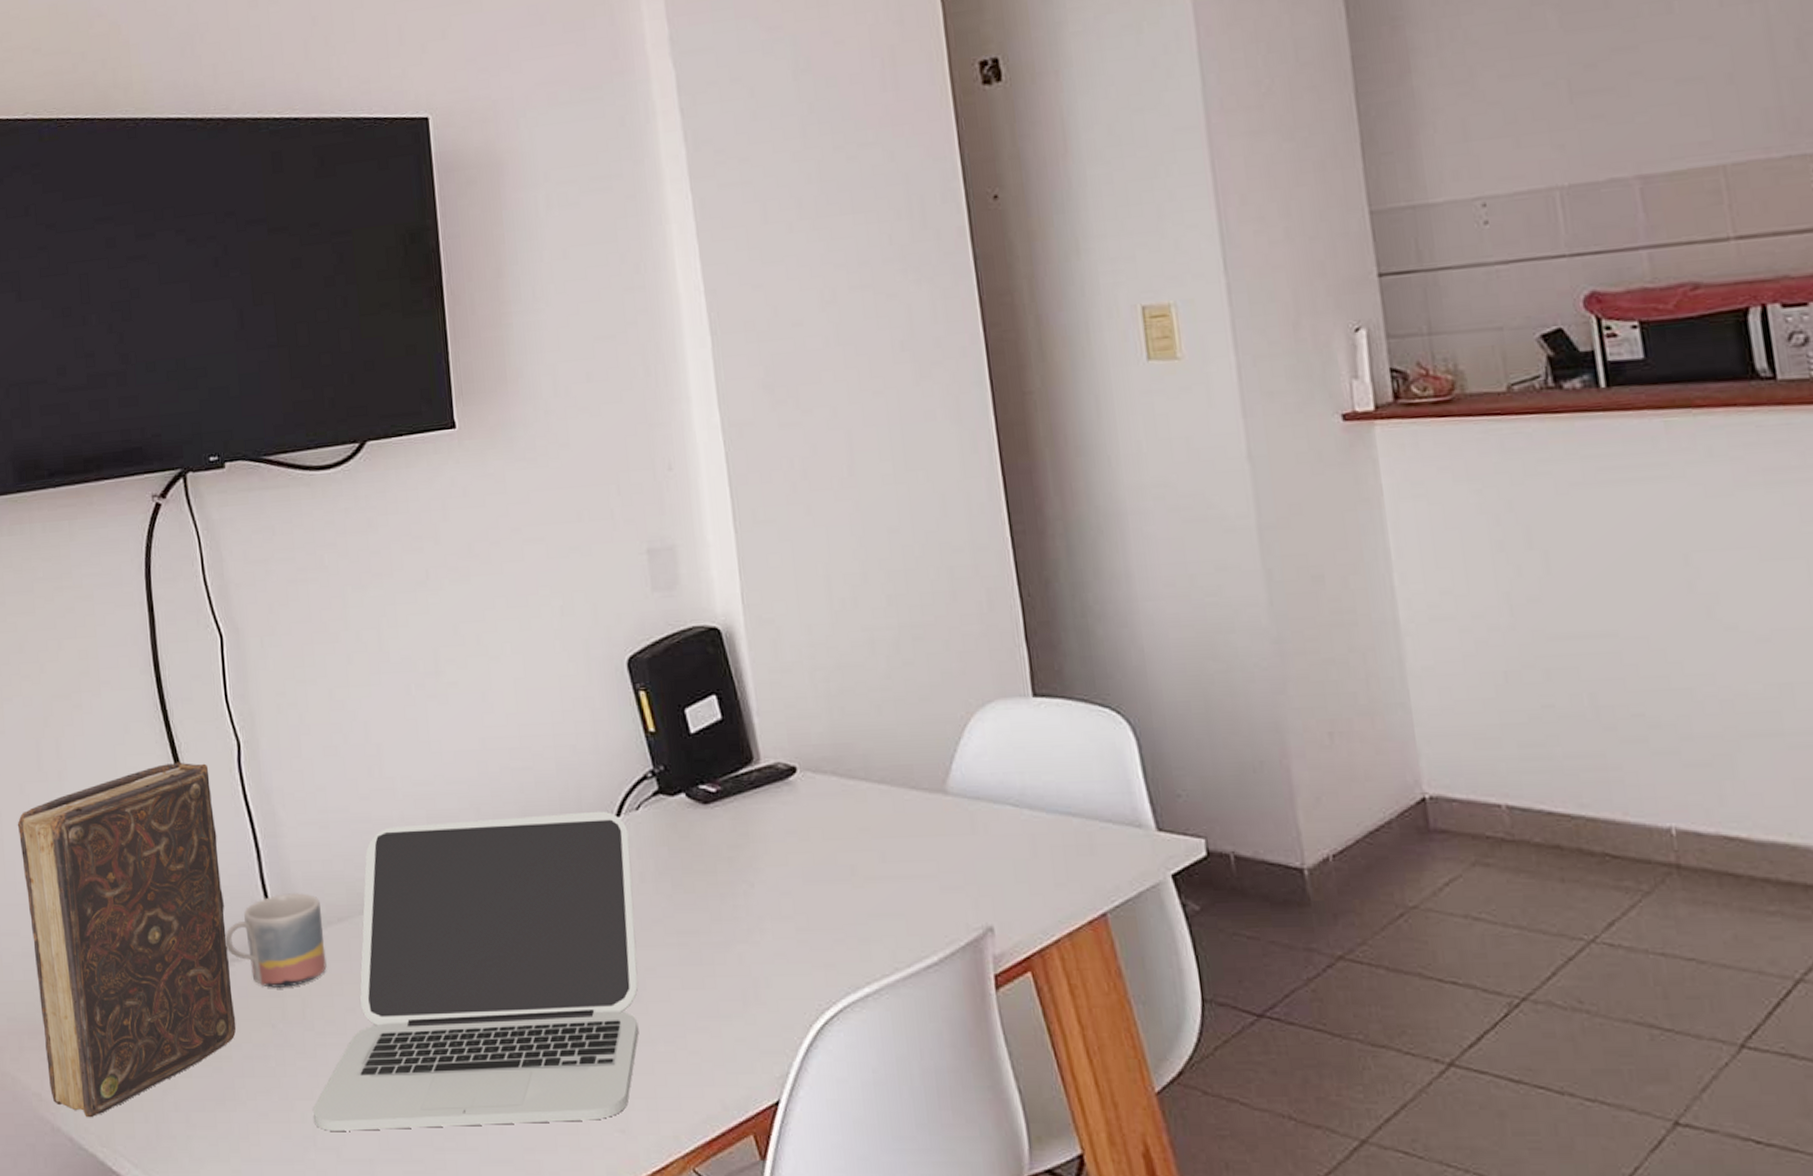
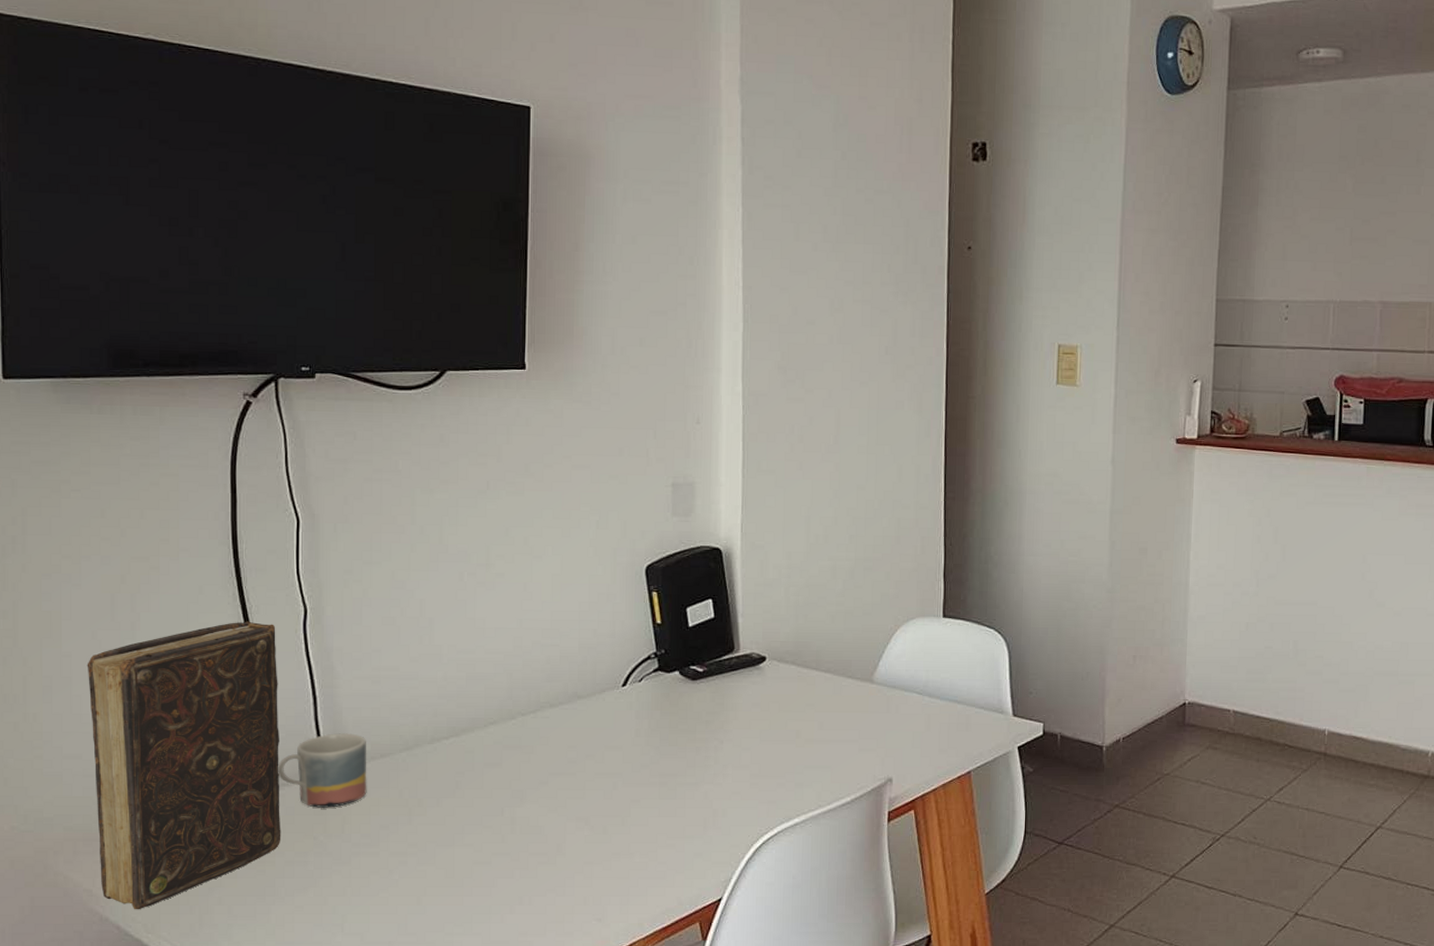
laptop: present [312,811,639,1131] -> none [343,681,632,920]

